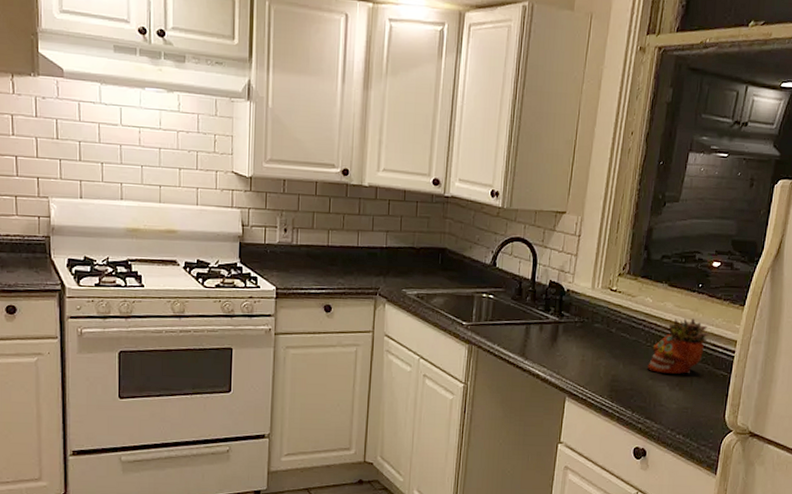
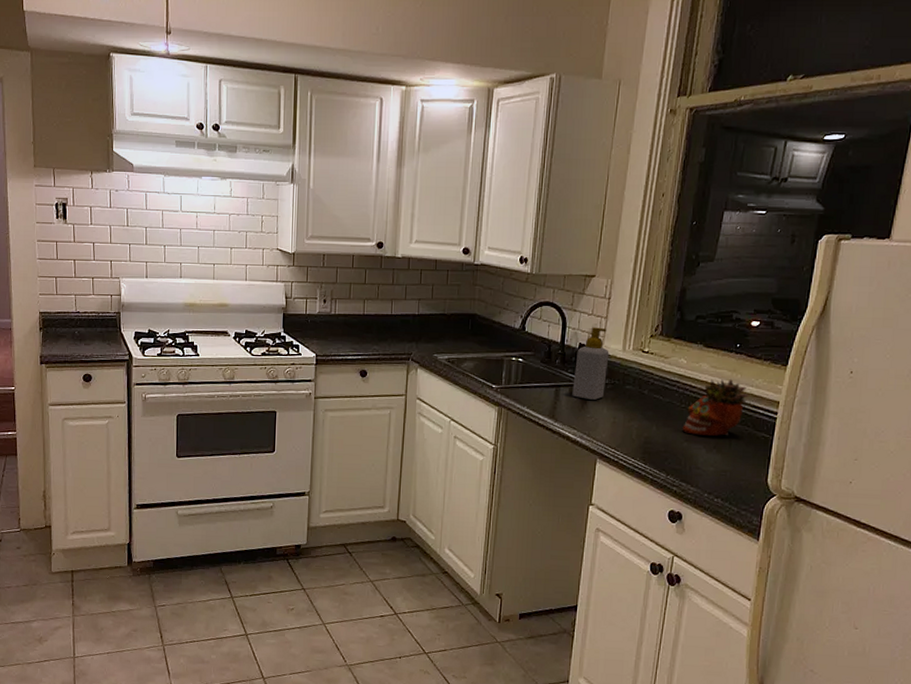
soap bottle: none [542,264,579,338] -> present [572,327,609,400]

